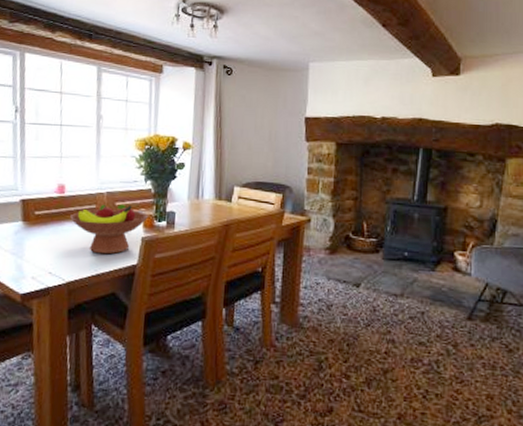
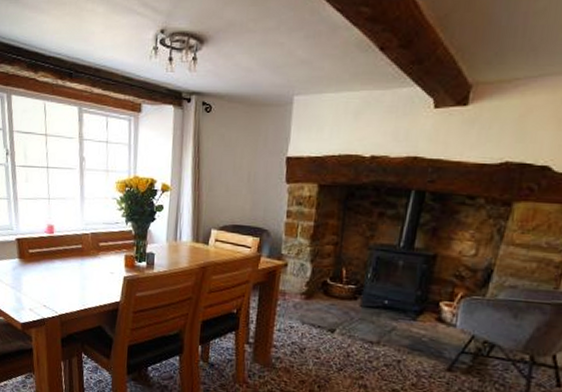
fruit bowl: present [69,203,149,255] -> none [58,244,130,291]

